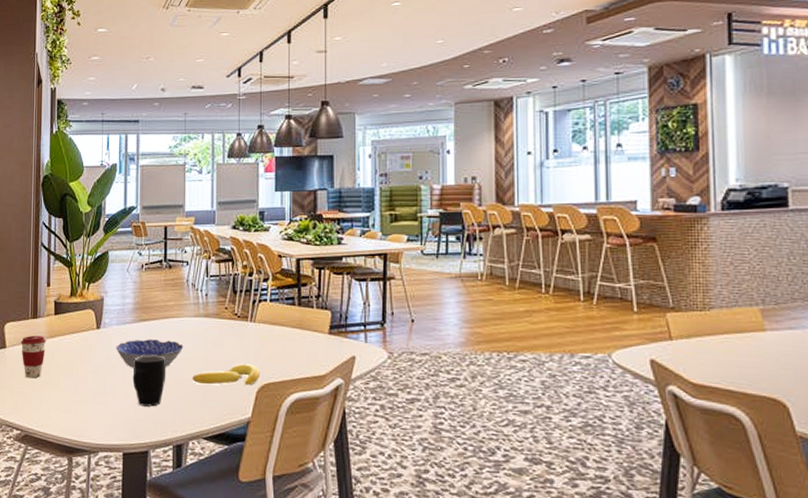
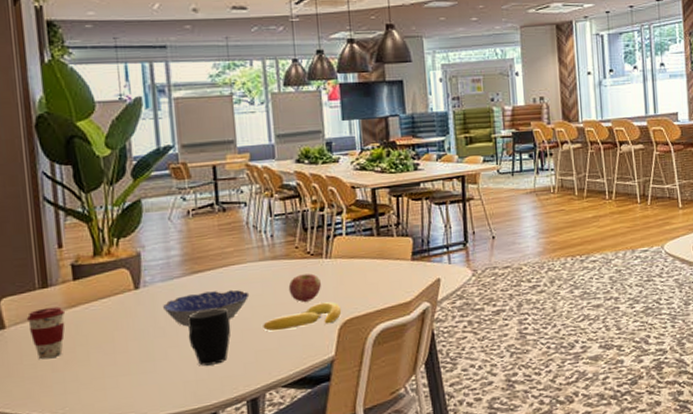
apple: none [216,334,244,361] -> present [288,273,321,302]

